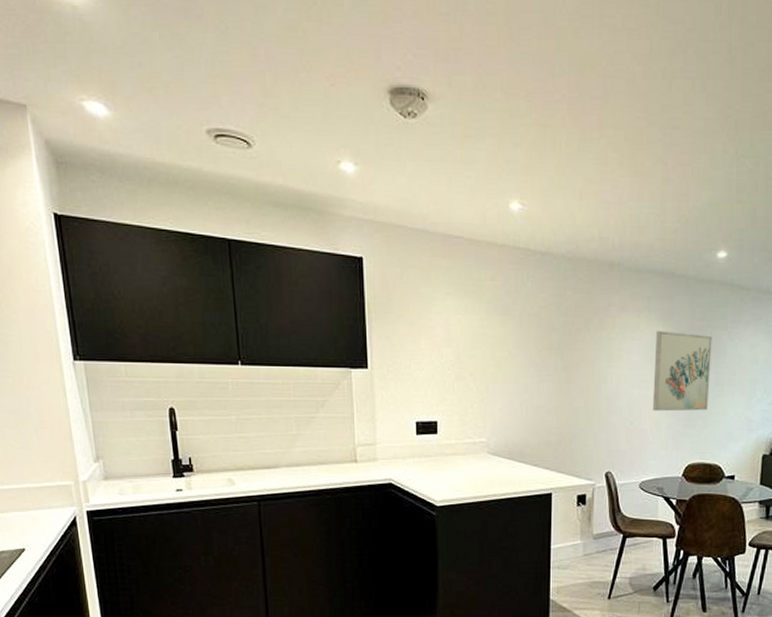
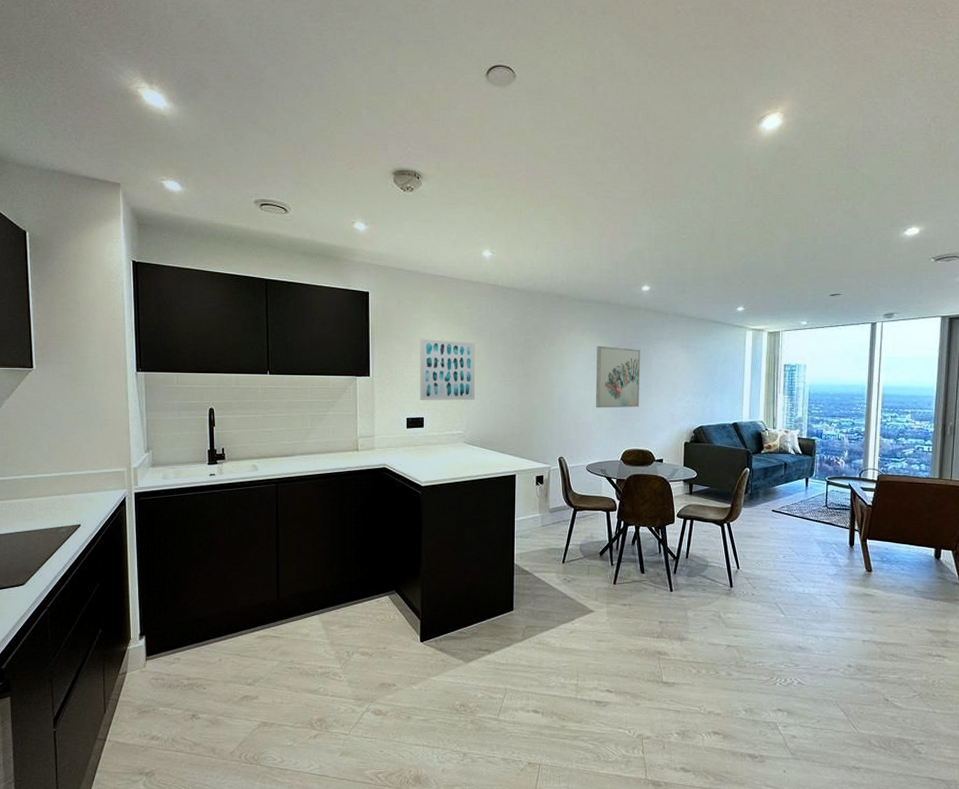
wall art: none [430,320,502,401] -> present [420,339,476,401]

